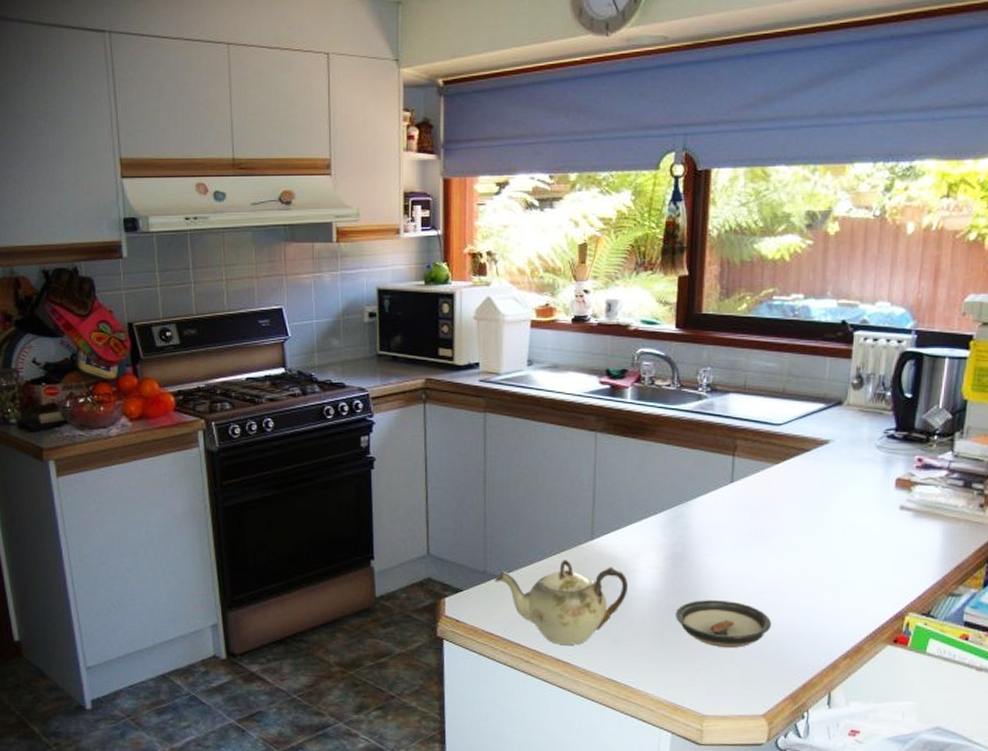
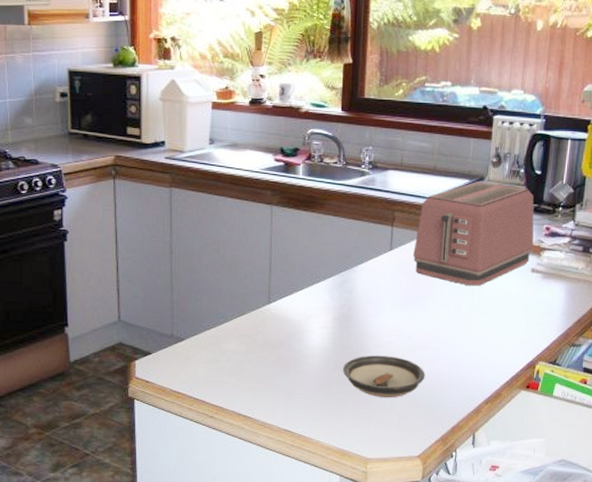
teapot: present [494,560,628,645] -> none [181,323,301,400]
toaster: none [758,406,904,525] -> present [413,182,534,286]

